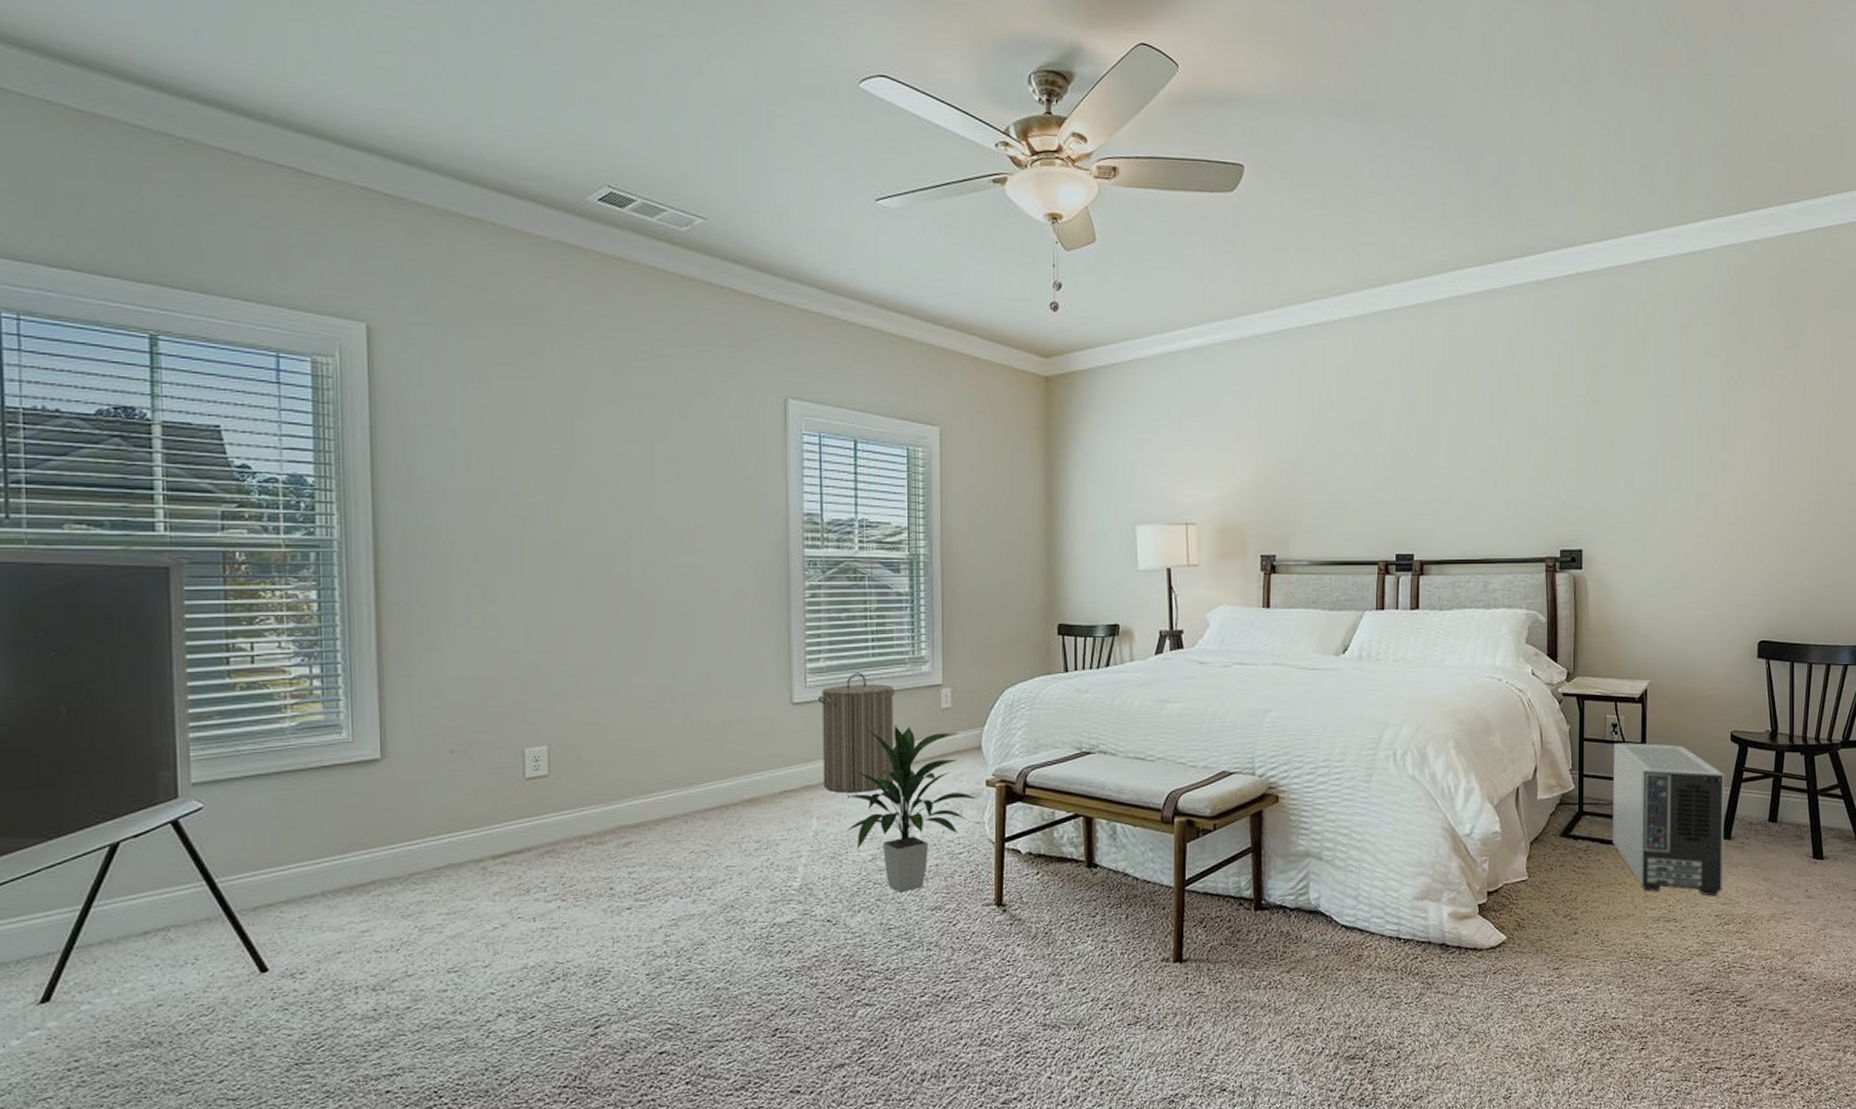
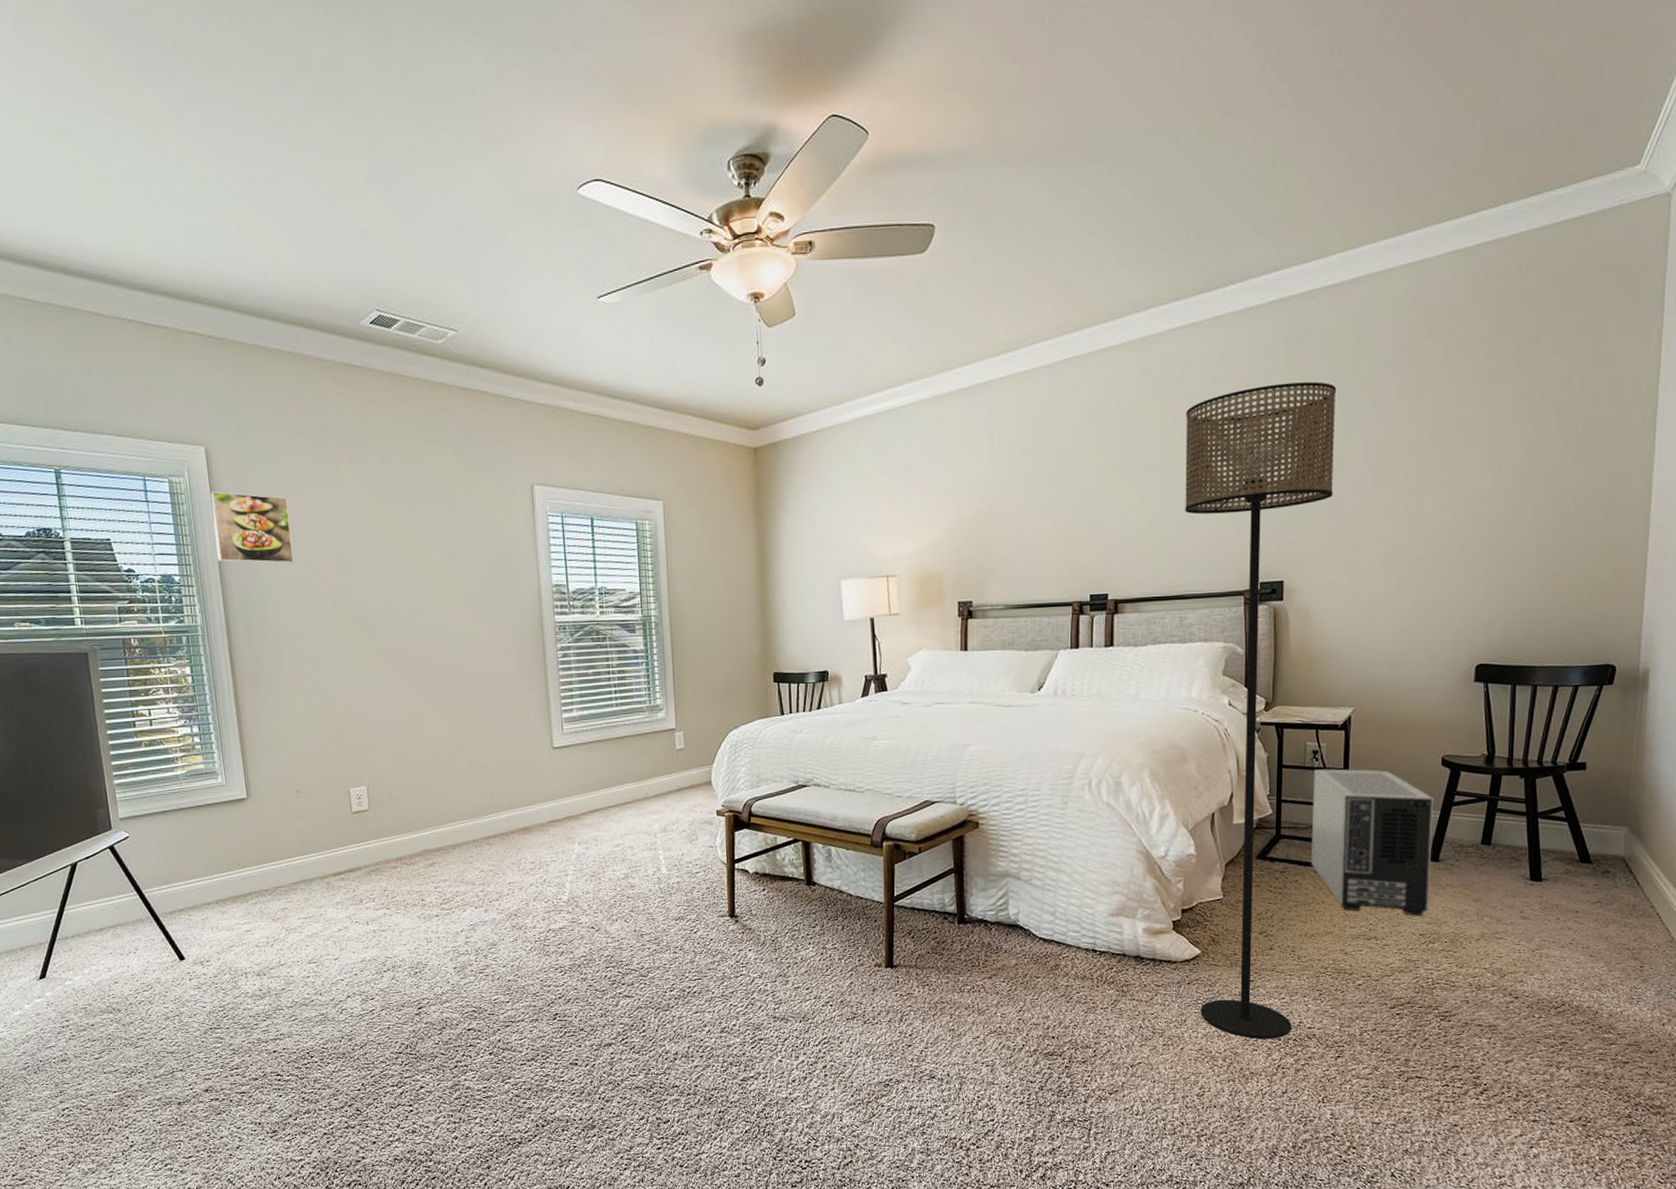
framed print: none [368,378,475,470] -> present [210,491,294,564]
laundry hamper: present [817,673,895,793] -> none [573,720,640,822]
indoor plant: present [845,724,978,893] -> none [602,764,710,905]
floor lamp: none [1489,355,1628,1033] -> present [1185,381,1337,1040]

